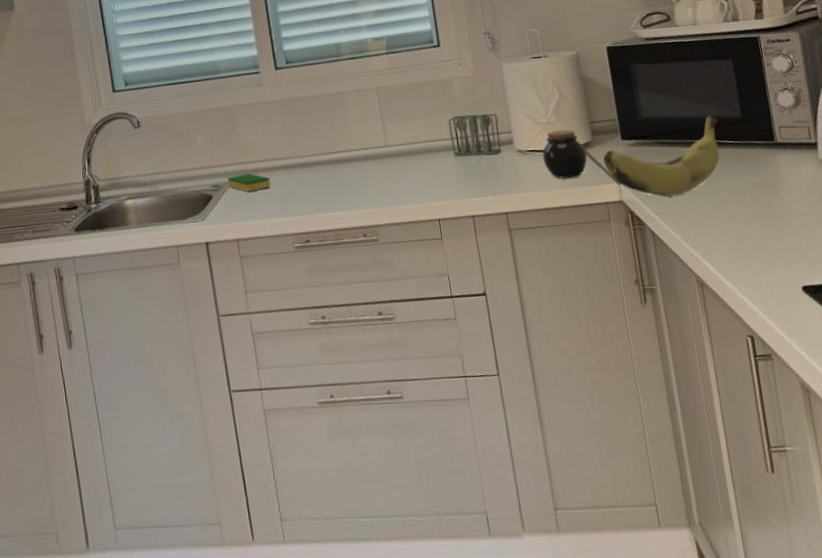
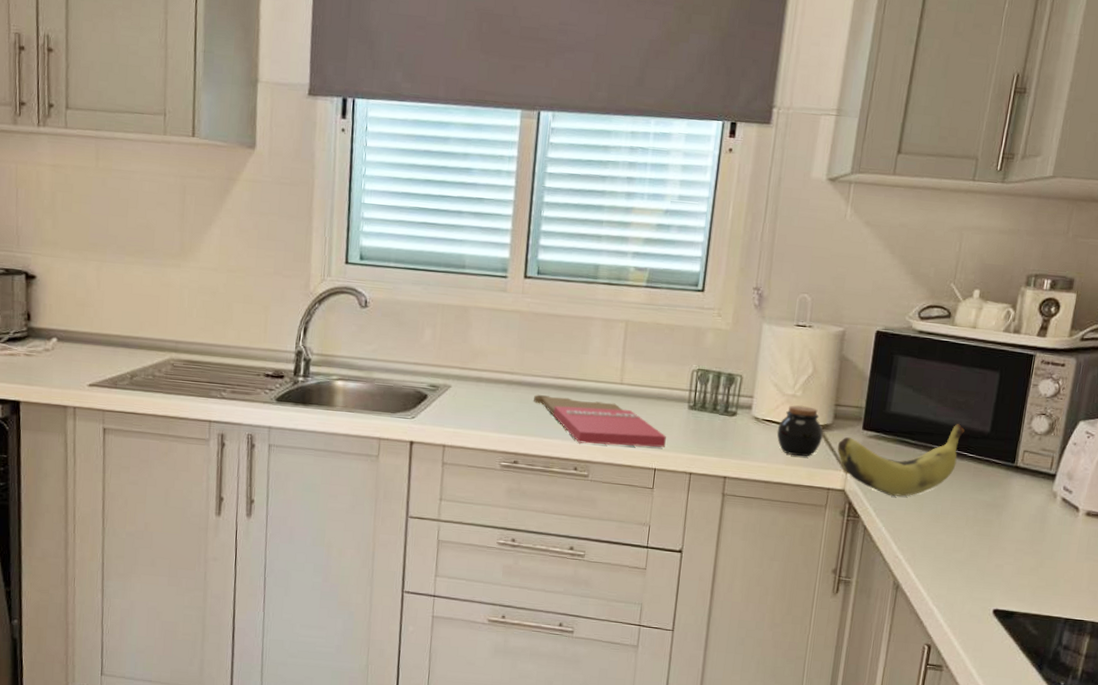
dish sponge: present [227,173,271,192] -> none [447,379,492,400]
cutting board: none [310,165,443,210] -> present [534,395,666,447]

